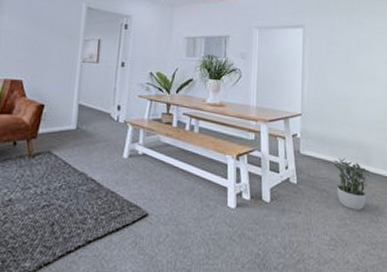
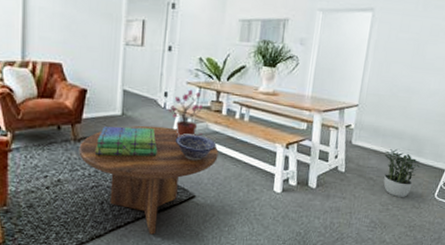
coffee table: none [32,139,171,261] -> present [79,125,219,235]
stack of books: none [47,141,111,172] -> present [94,126,158,157]
potted plant: none [120,102,155,151] -> present [167,89,203,137]
decorative bowl: none [127,147,168,175] -> present [175,134,217,161]

